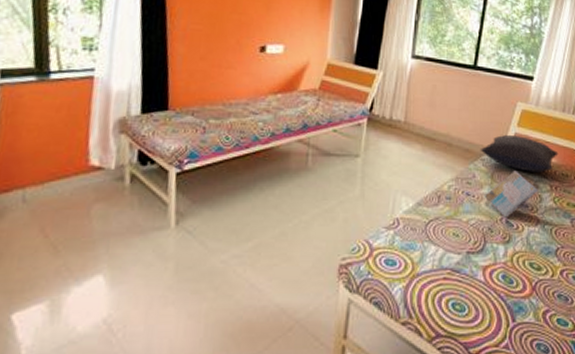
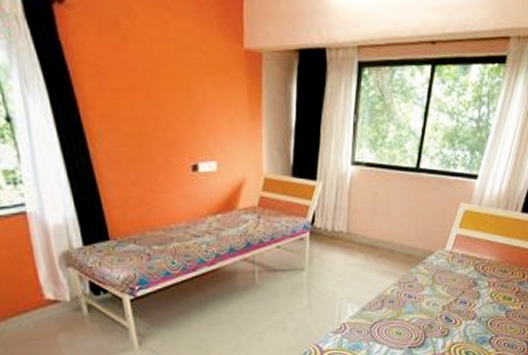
pillow: present [480,134,559,173] -> none [421,236,498,271]
book: present [484,170,539,219] -> none [425,271,477,316]

